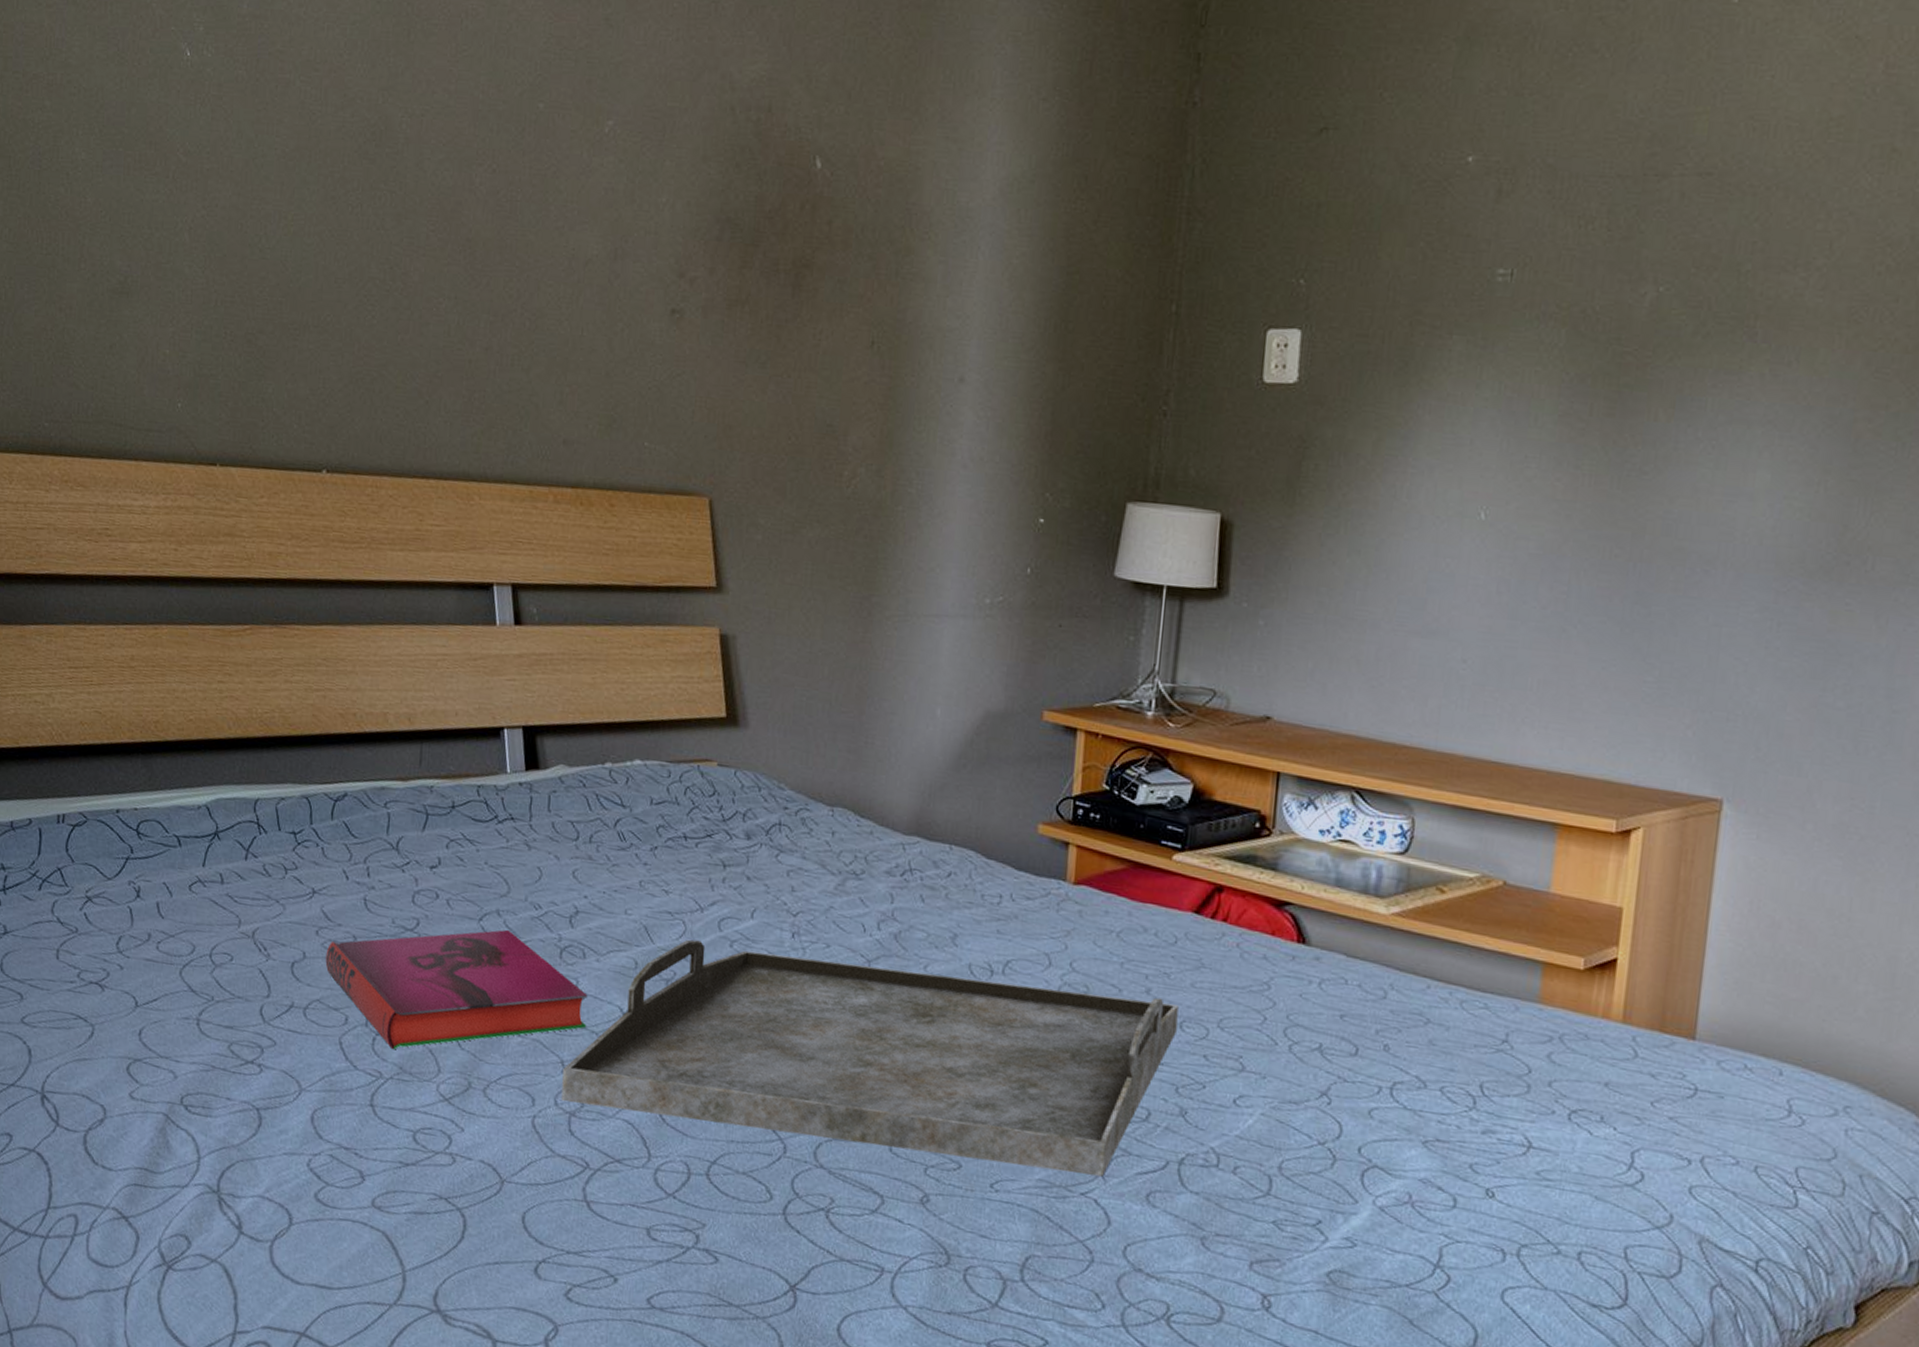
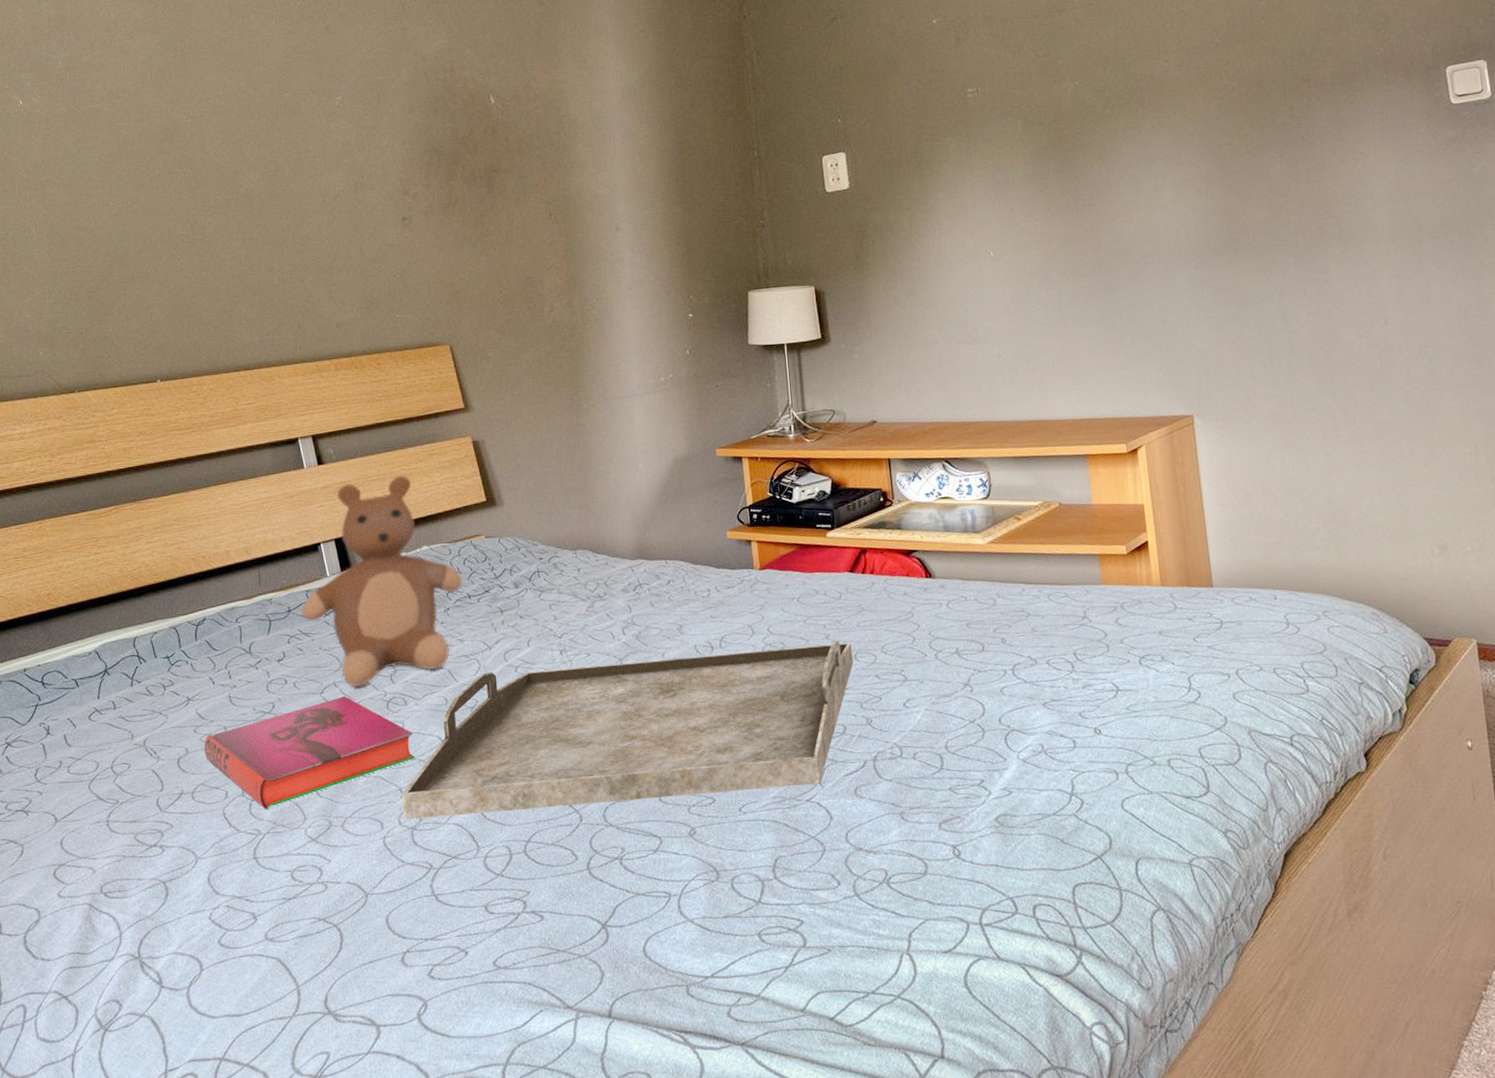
teddy bear: none [468,656,680,923] -> present [301,475,463,687]

